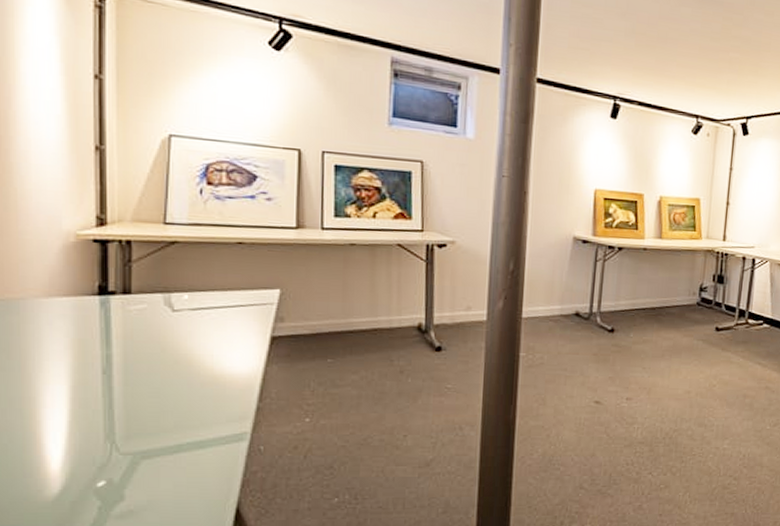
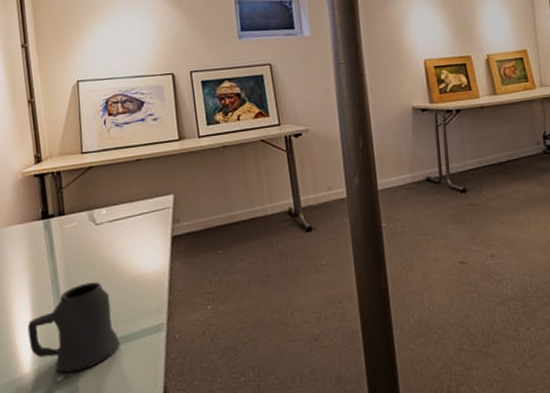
mug: none [61,377,188,478] -> present [27,282,121,373]

